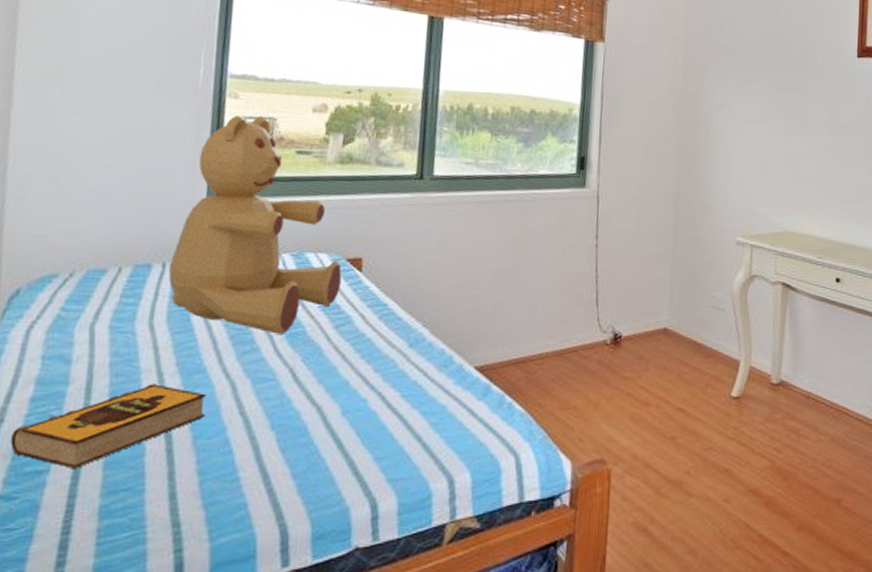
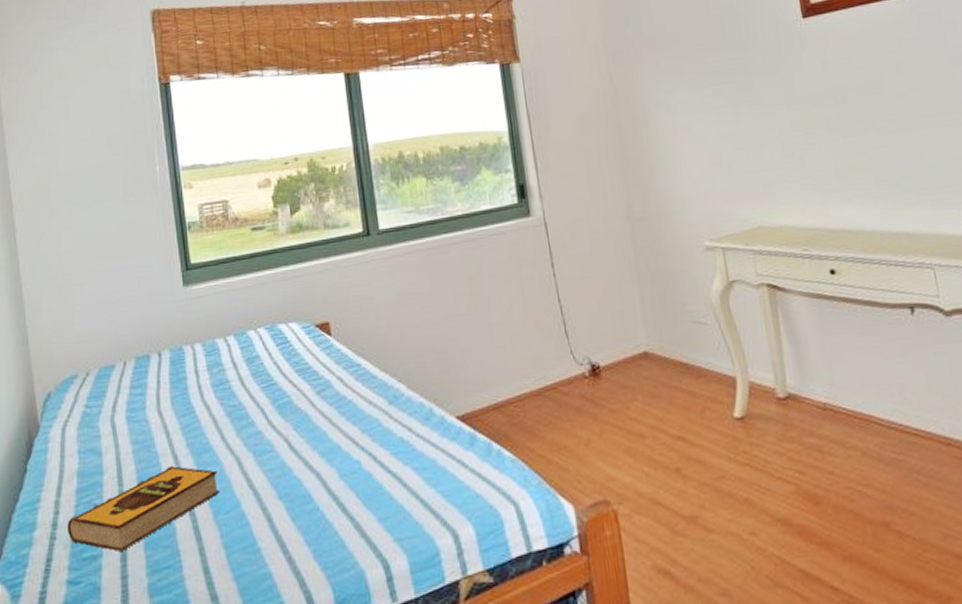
teddy bear: present [168,115,342,334] -> none [164,200,315,407]

